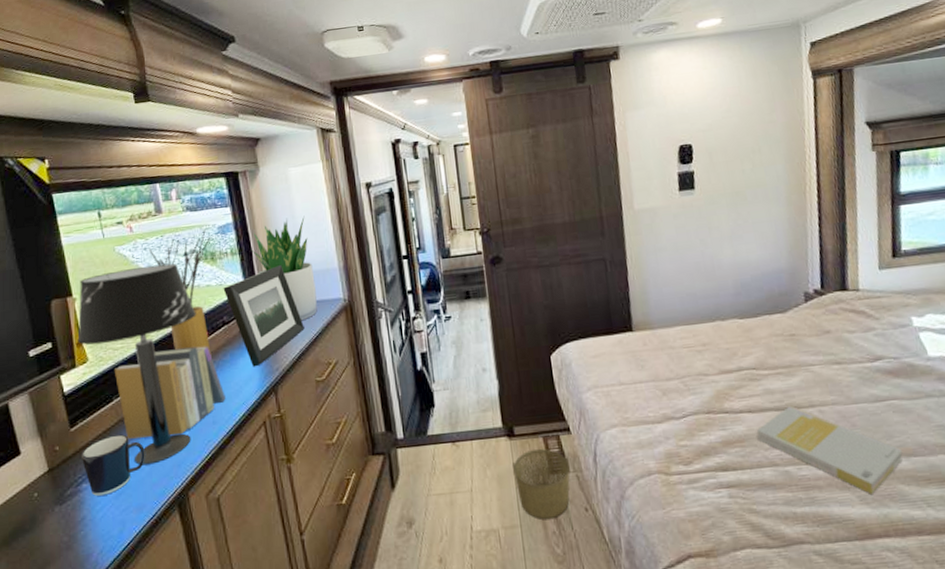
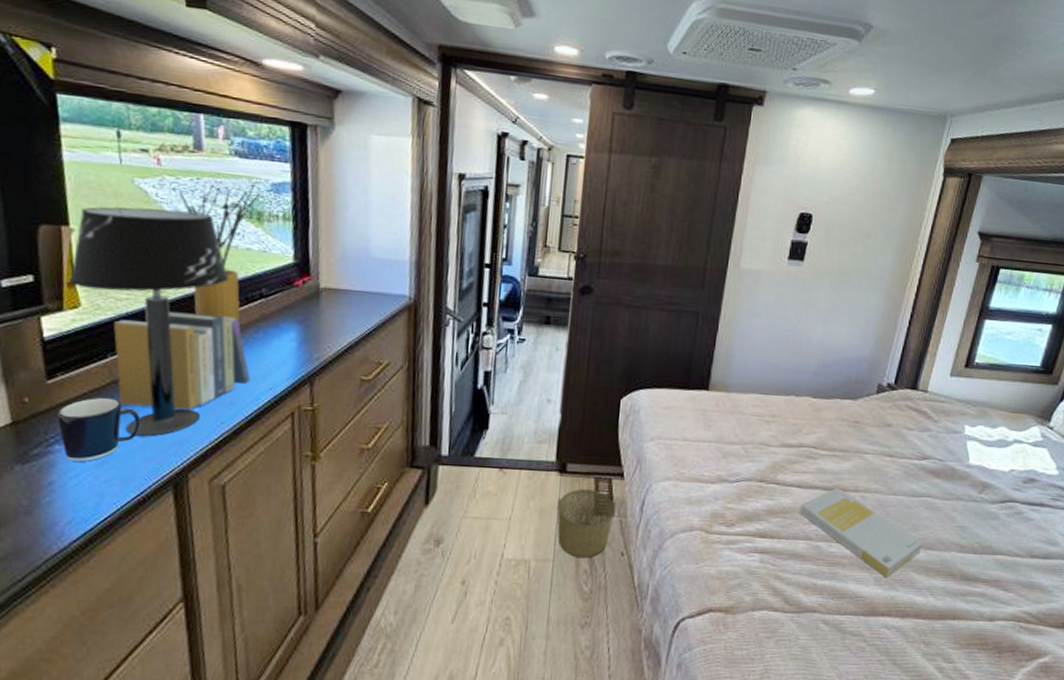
picture frame: present [223,265,304,367] -> none [266,243,358,352]
planter: present [251,215,317,321] -> none [308,192,380,312]

